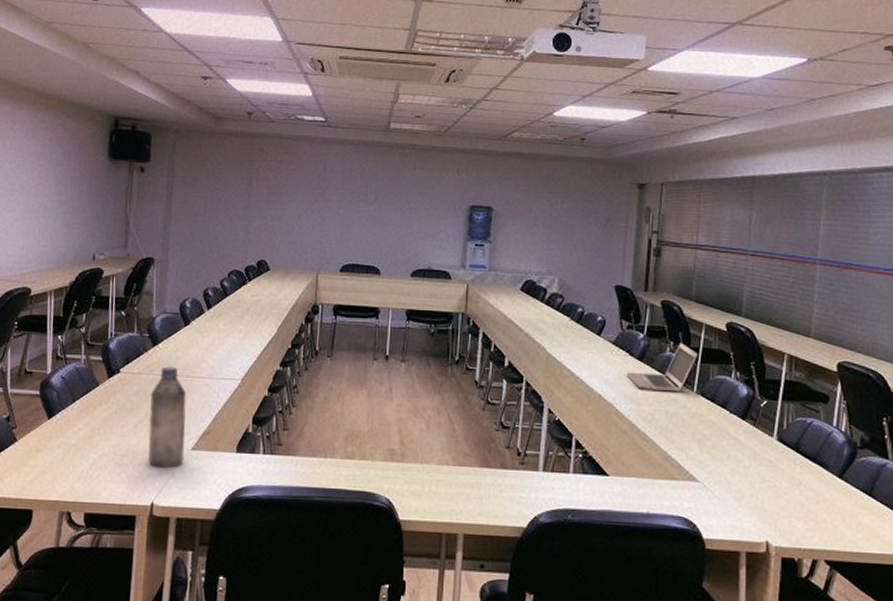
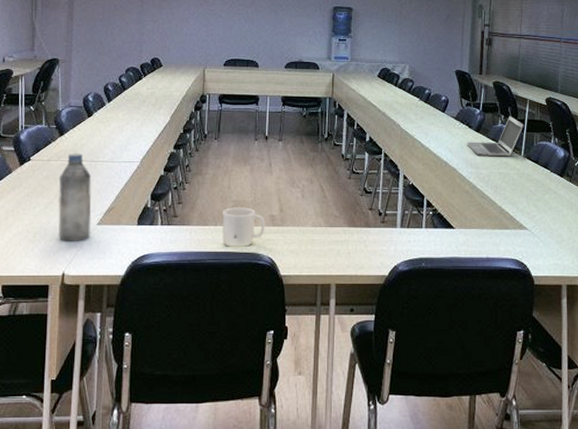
mug: none [333,437,383,485] -> present [222,207,265,248]

